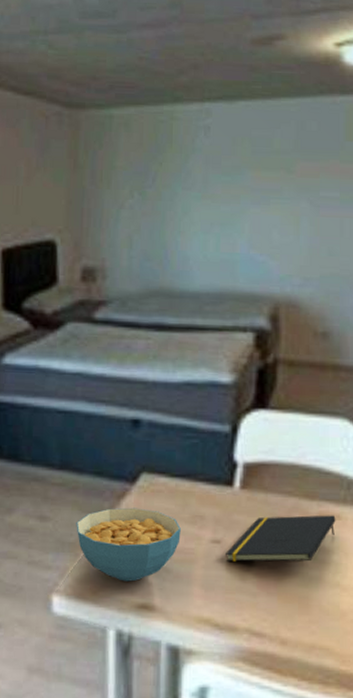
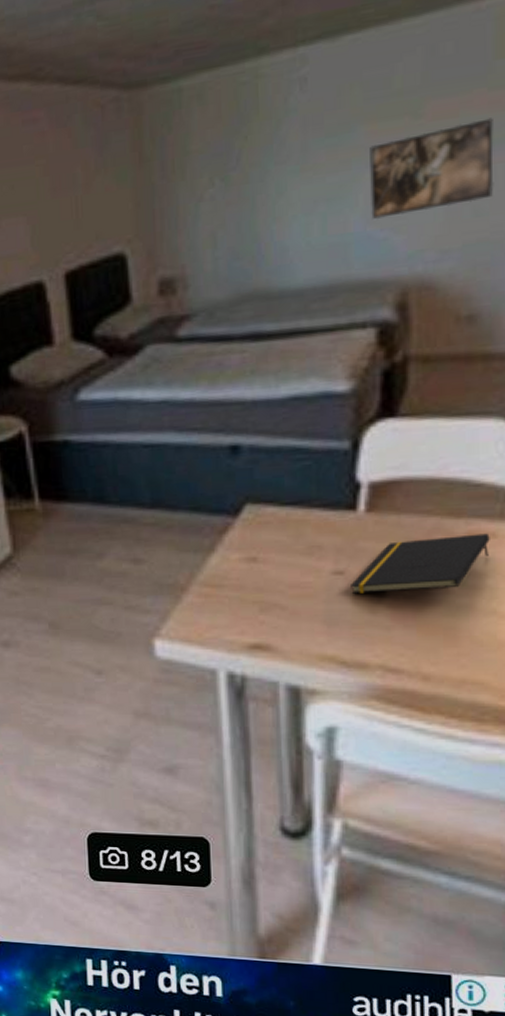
cereal bowl: present [76,507,181,582] -> none [174,542,295,622]
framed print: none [254,183,343,246] -> present [370,118,494,220]

